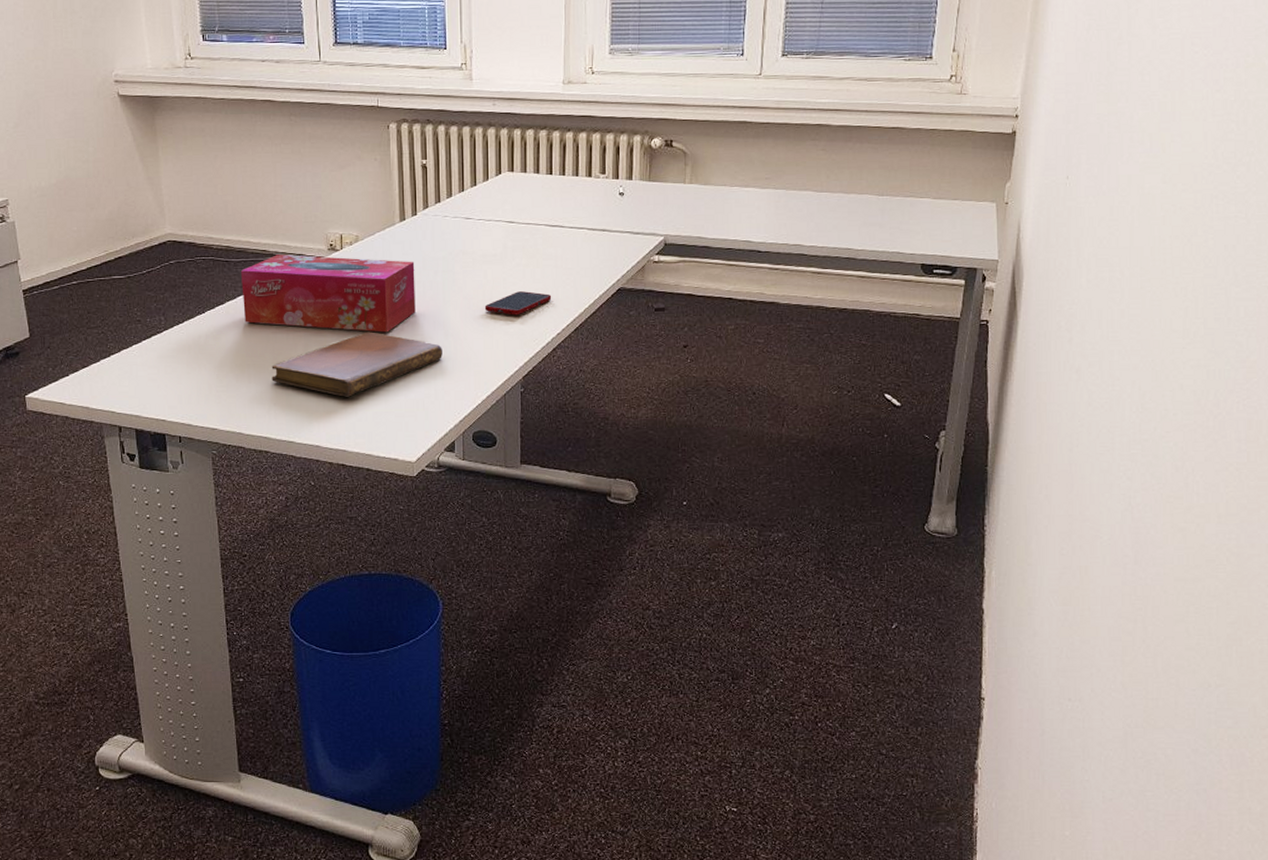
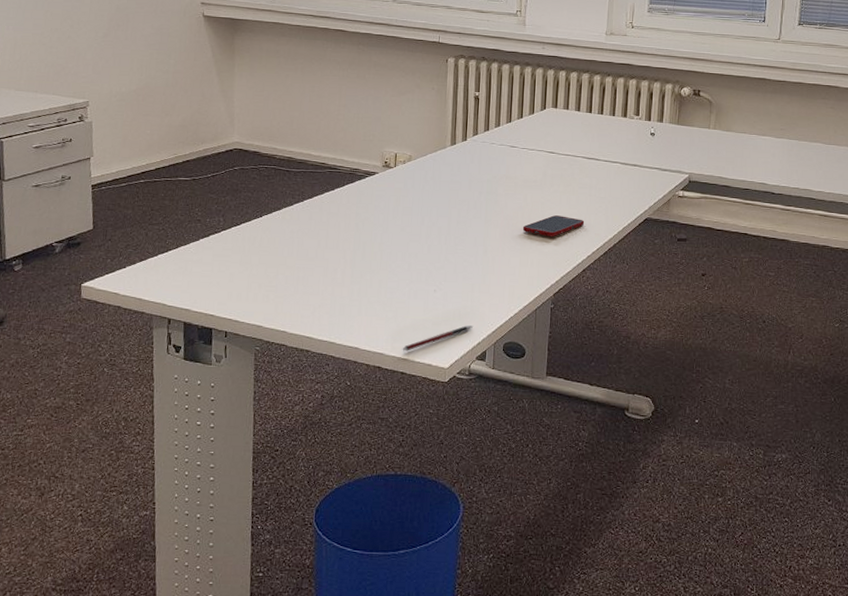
tissue box: present [240,254,416,333] -> none [298,168,462,246]
notebook: present [271,332,442,397] -> none [319,244,481,303]
pen: none [365,416,440,447] -> present [402,325,474,351]

